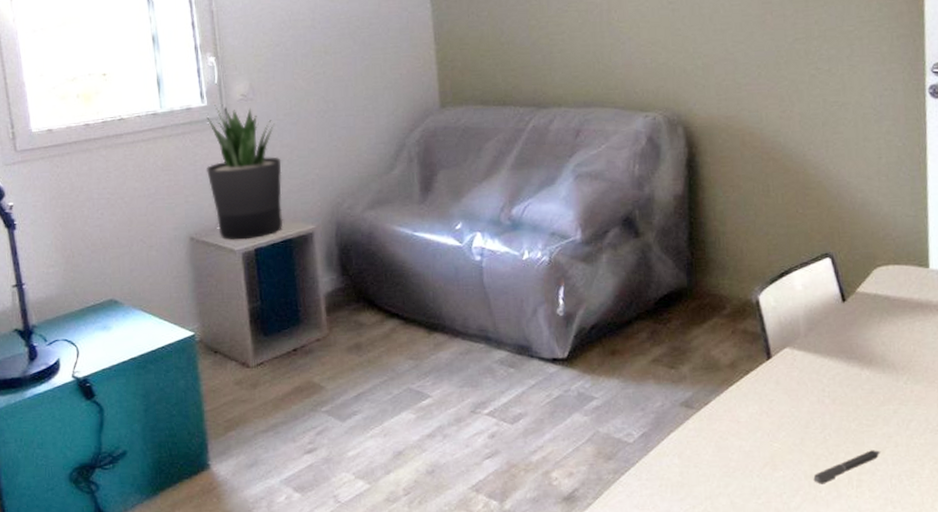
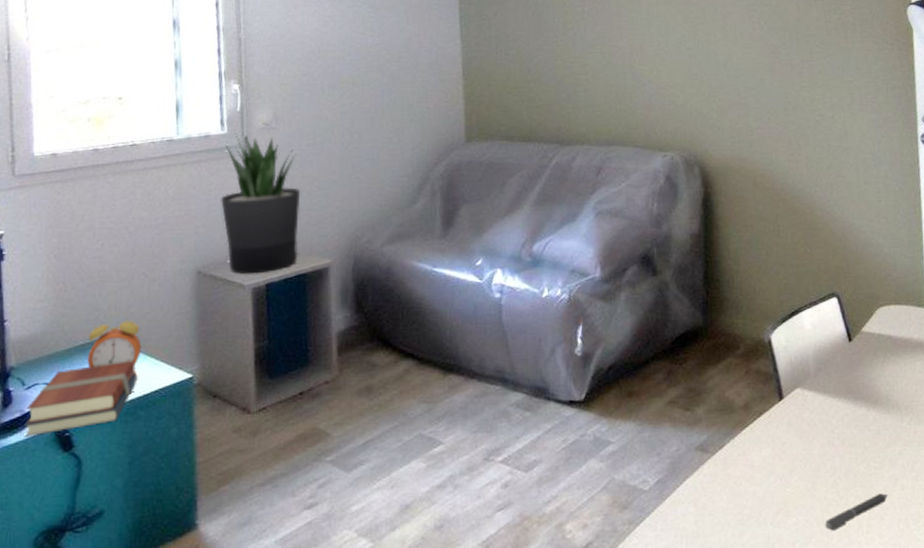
books: none [49,320,145,387] -> present [23,361,138,437]
alarm clock: none [98,275,146,331] -> present [87,311,142,373]

